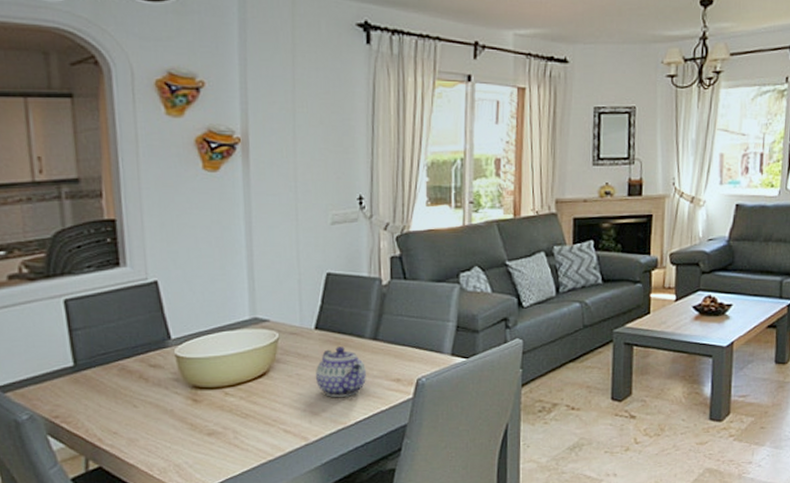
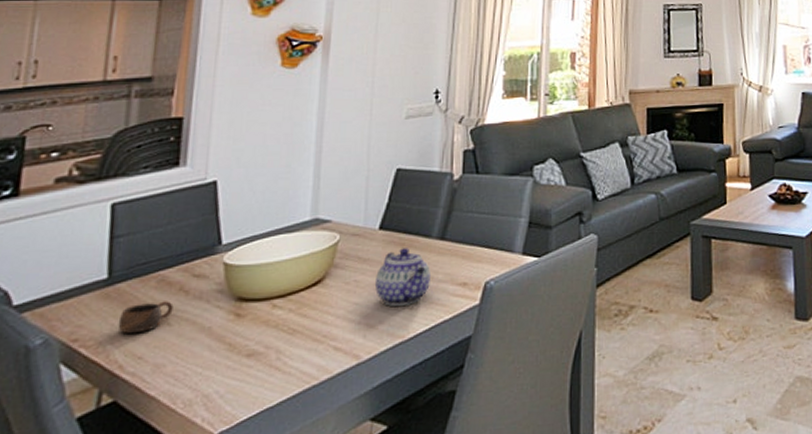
cup: none [90,386,137,414] -> present [118,301,174,334]

